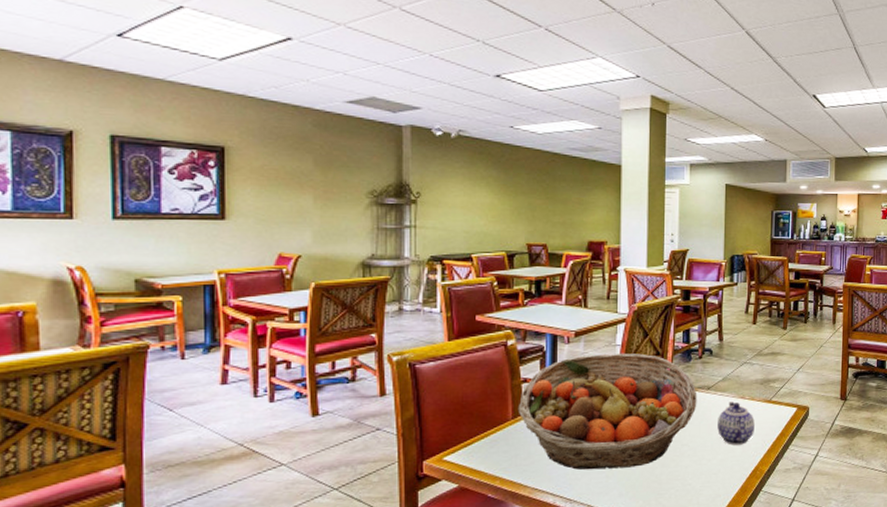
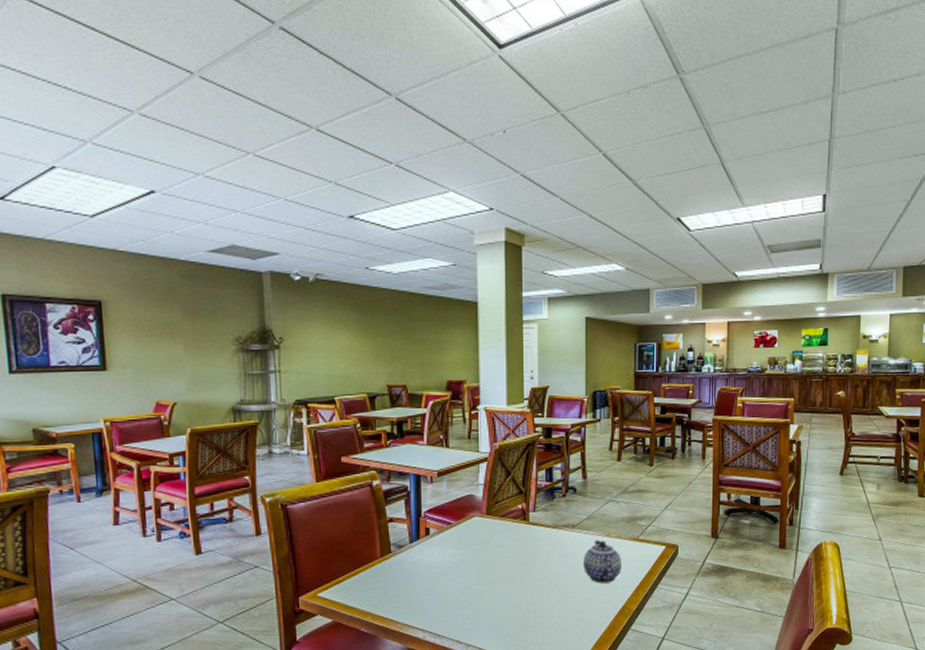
fruit basket: present [518,353,697,470] -> none [385,492,562,607]

